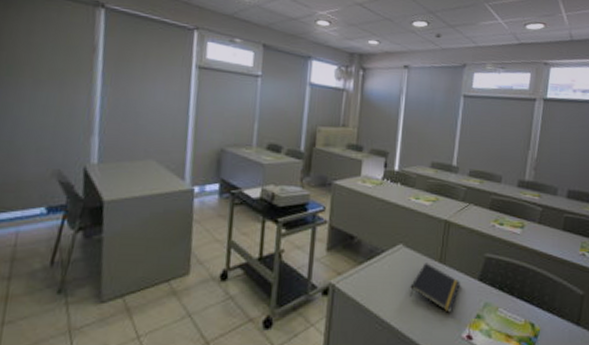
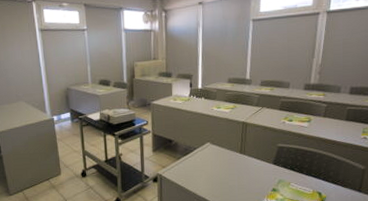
notepad: present [410,263,460,313] -> none [218,154,258,188]

